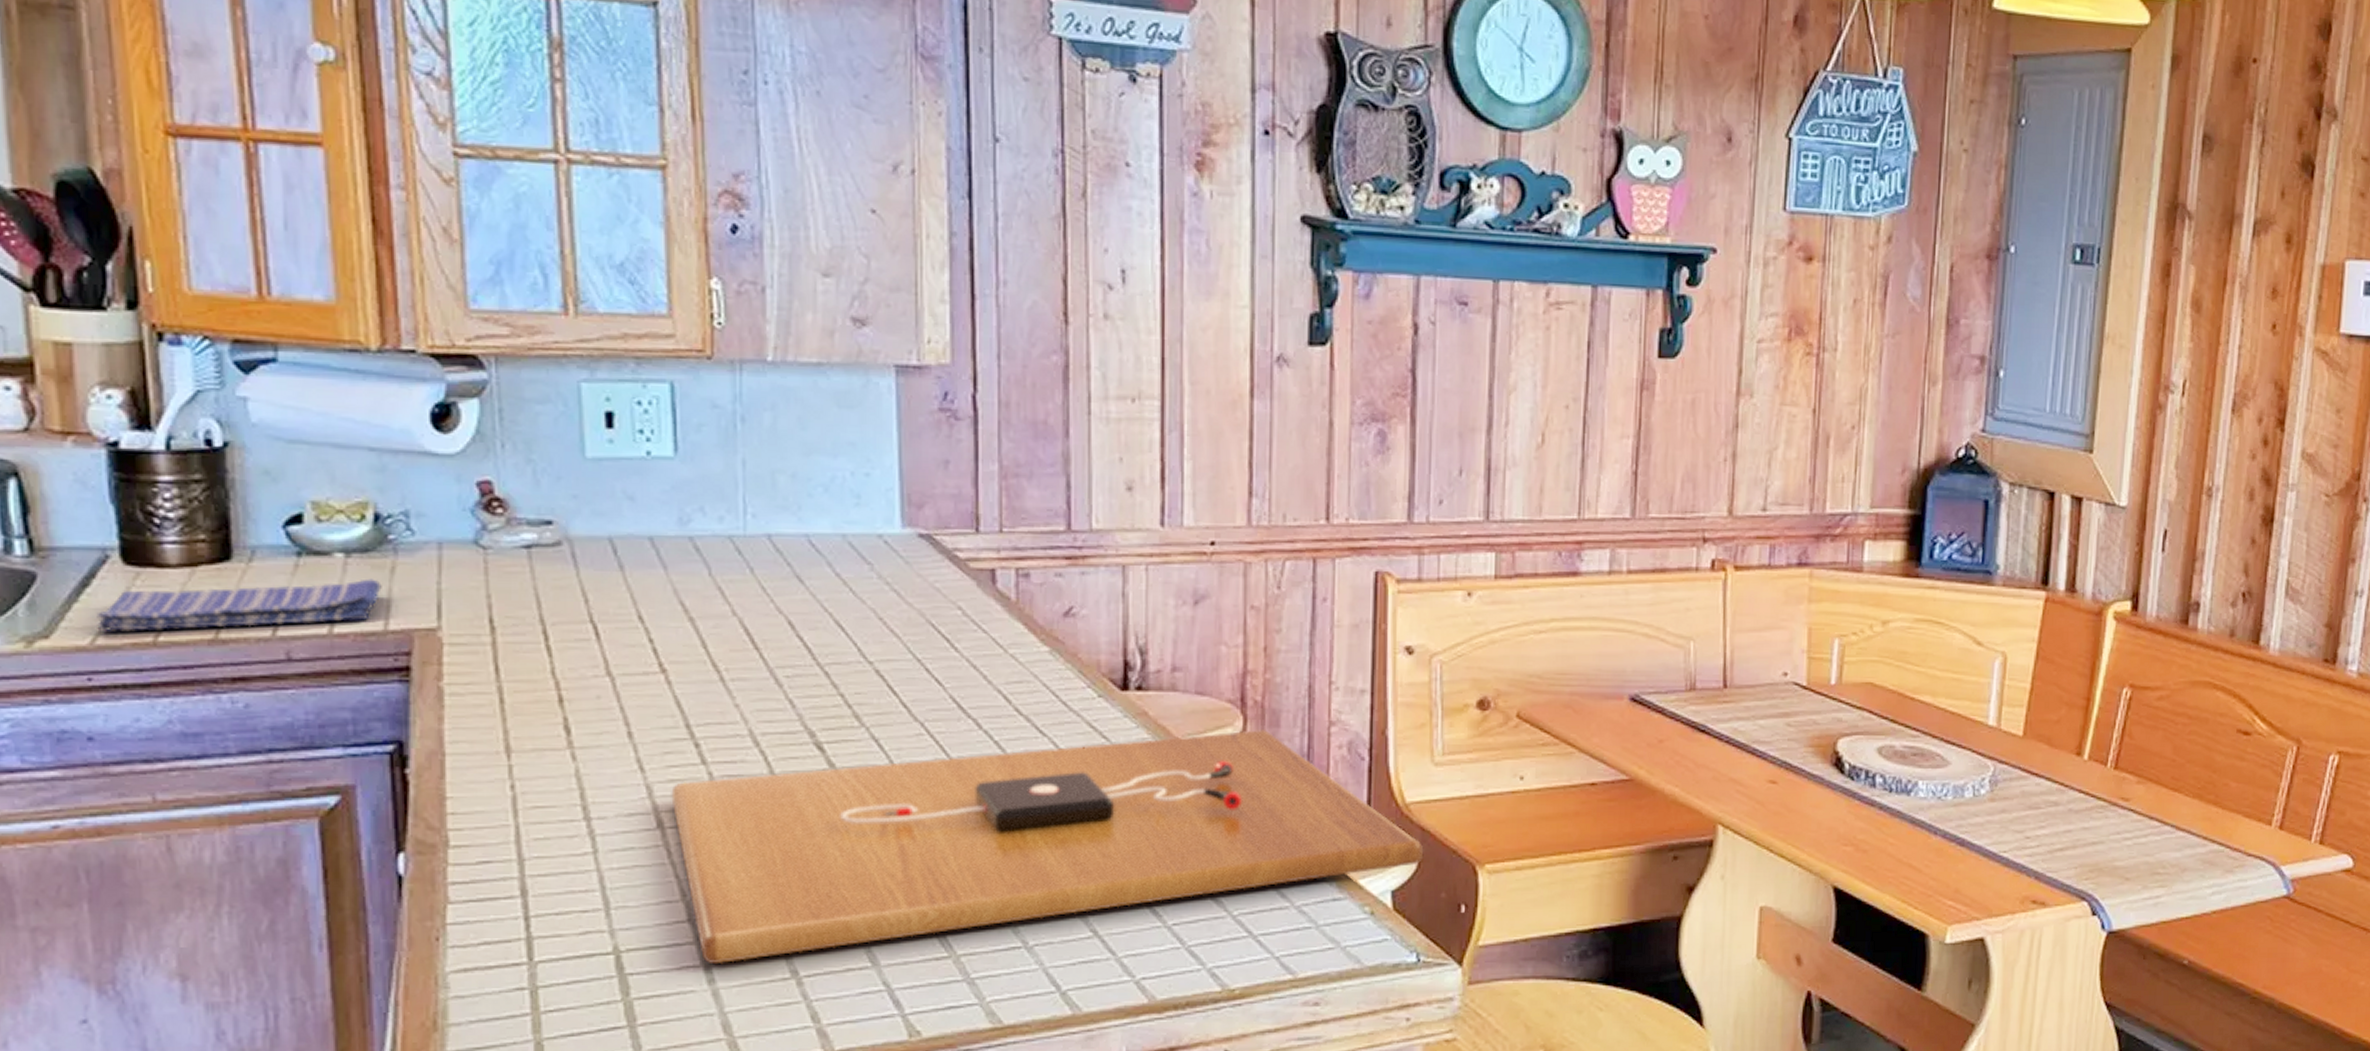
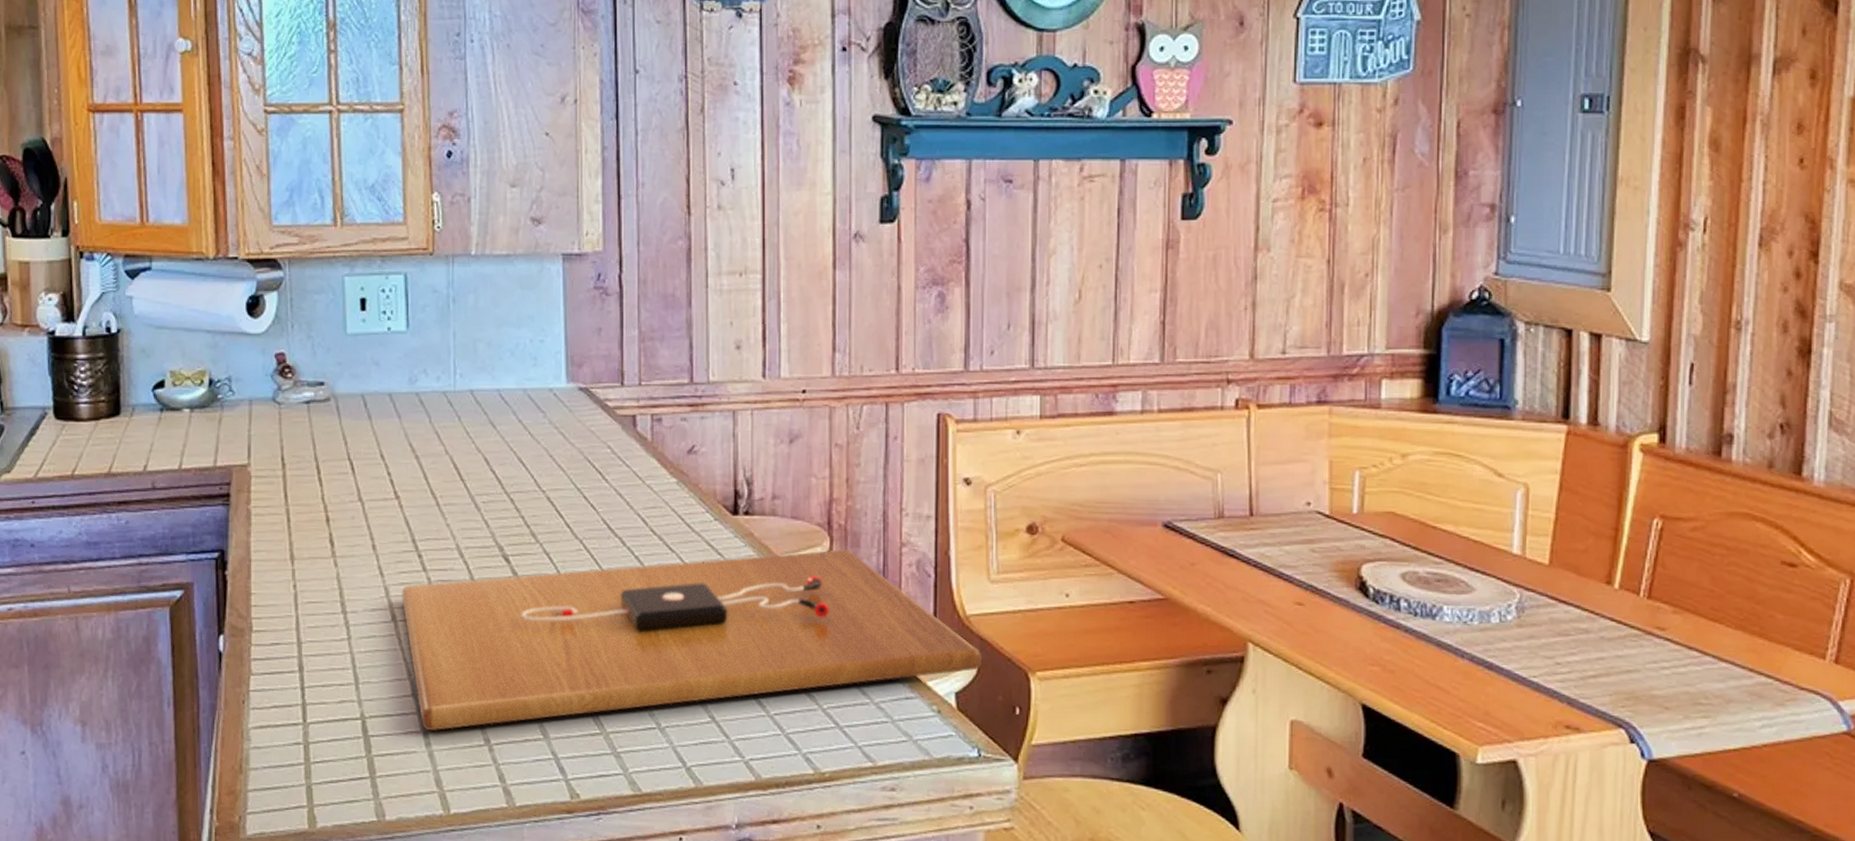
dish towel: present [96,579,382,633] -> none [38,428,213,468]

